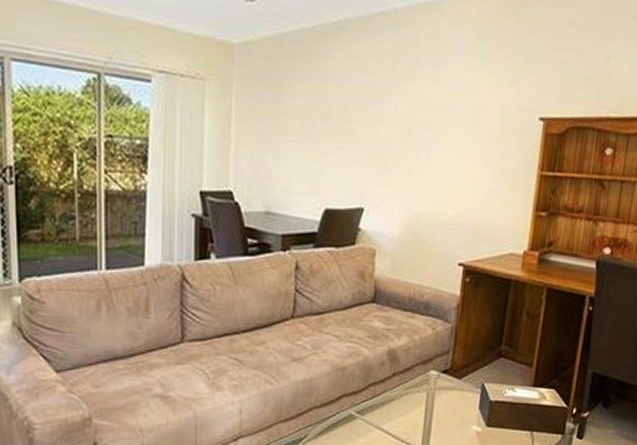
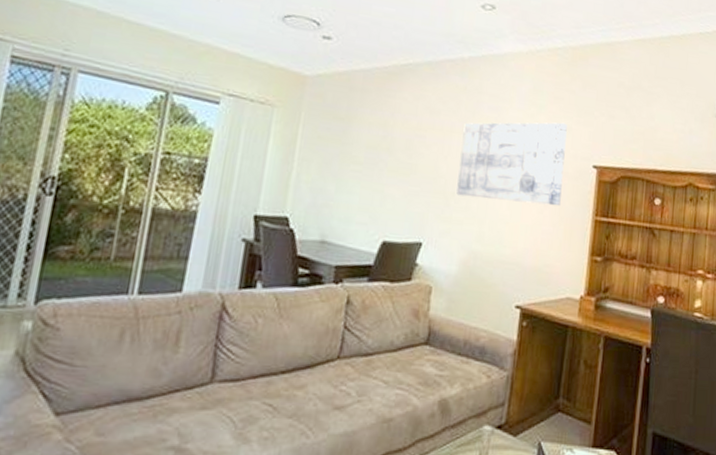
wall art: none [396,73,512,163] -> present [456,122,567,206]

